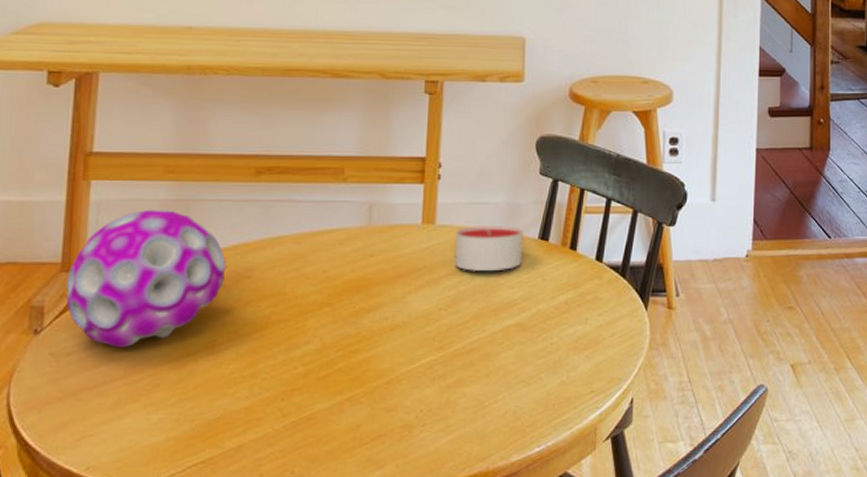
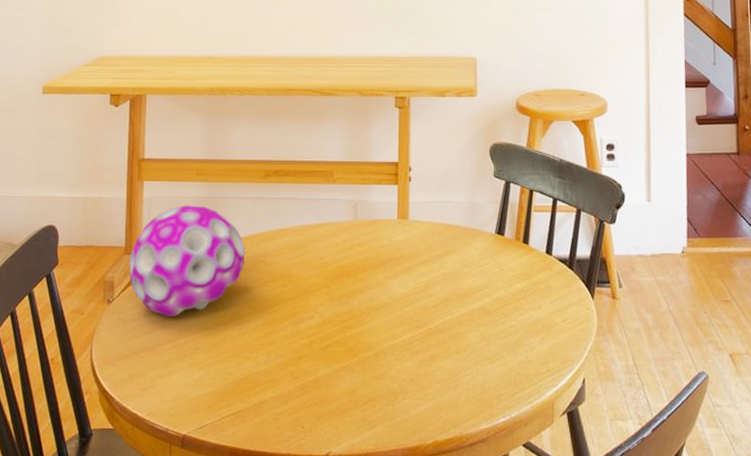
candle: present [454,225,523,272] -> none [425,221,482,262]

